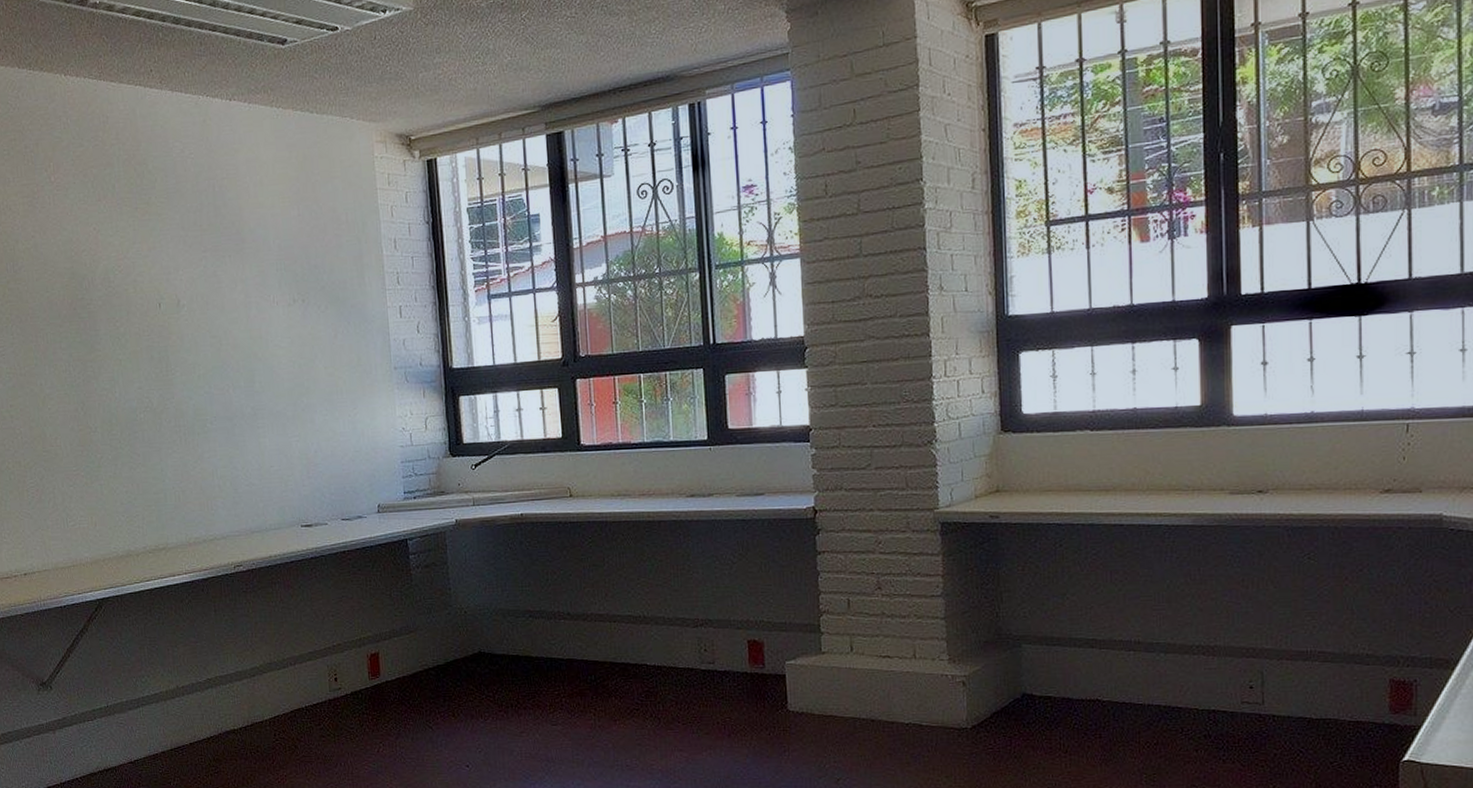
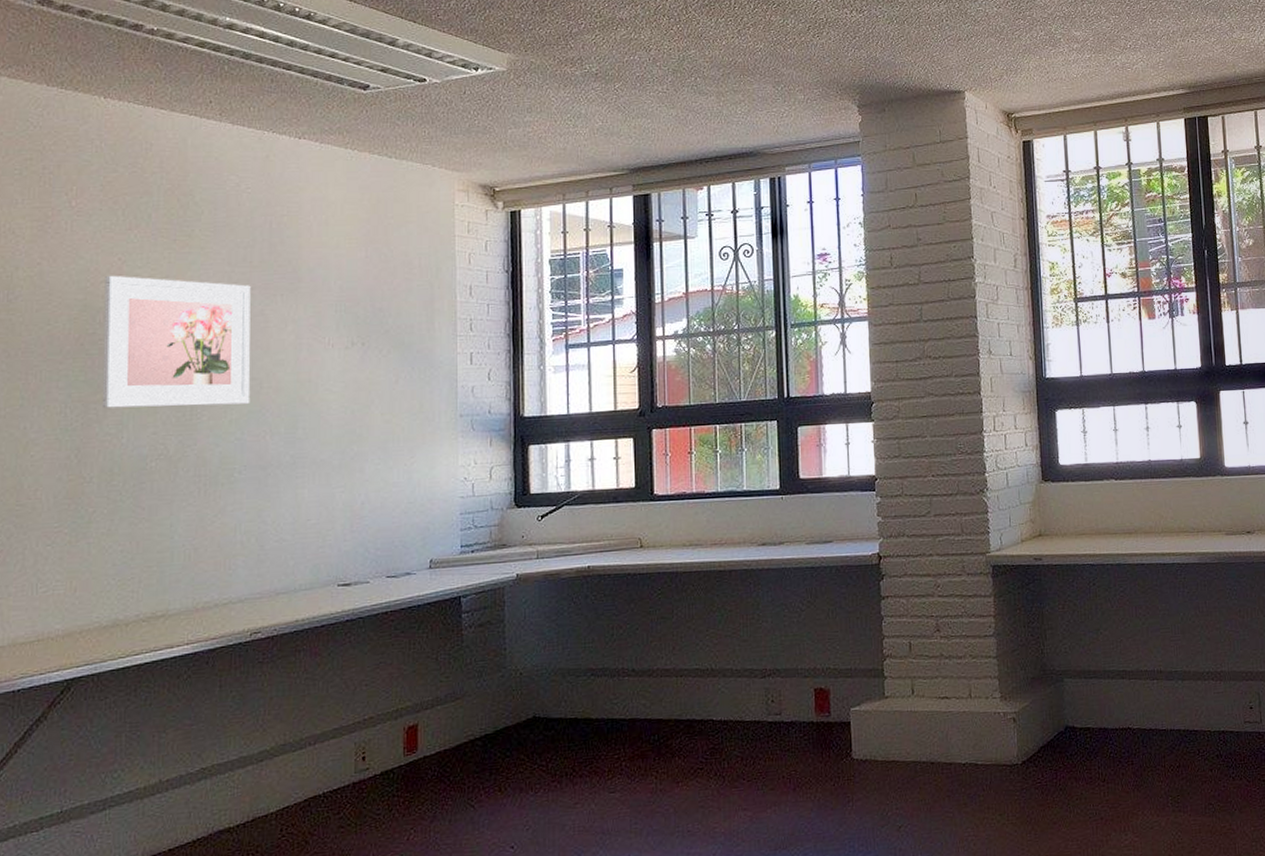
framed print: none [85,244,213,366] -> present [101,275,251,409]

